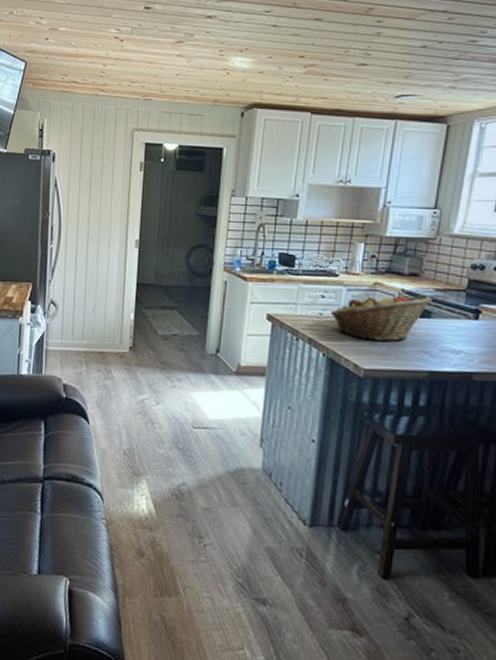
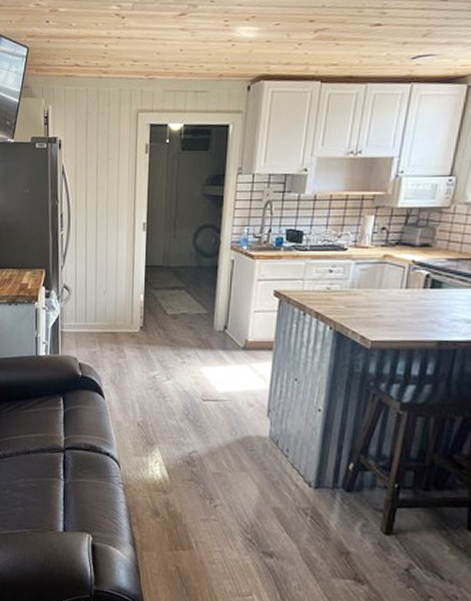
fruit basket: present [330,294,432,342] -> none [338,266,443,313]

